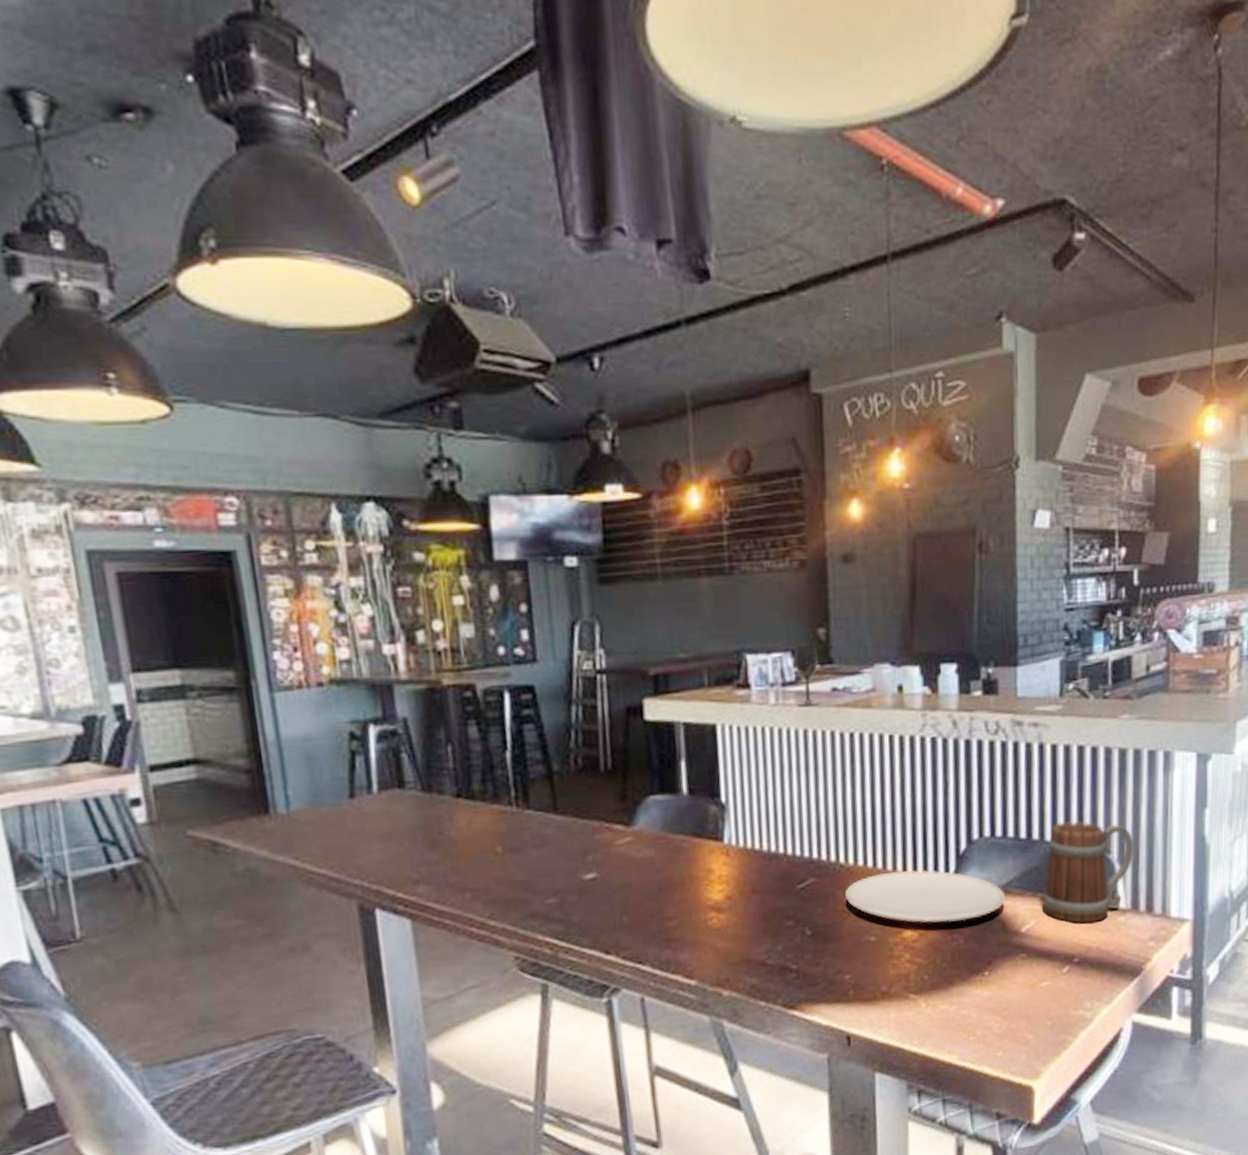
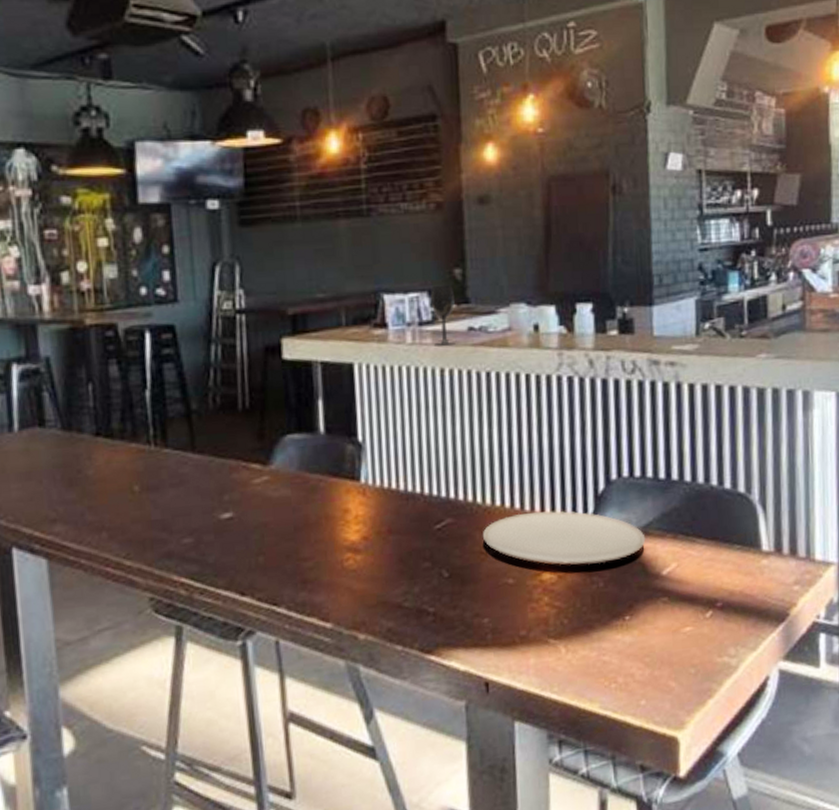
beer mug: present [1042,821,1135,923] -> none [683,461,776,566]

